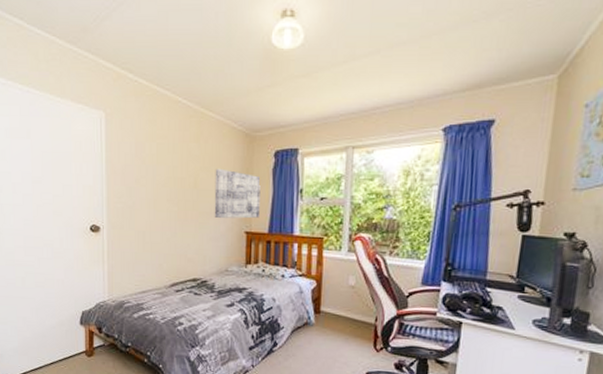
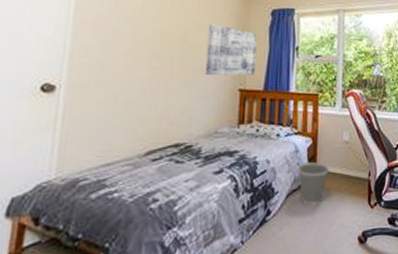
wastebasket: none [301,303,334,343] -> present [297,162,329,205]

